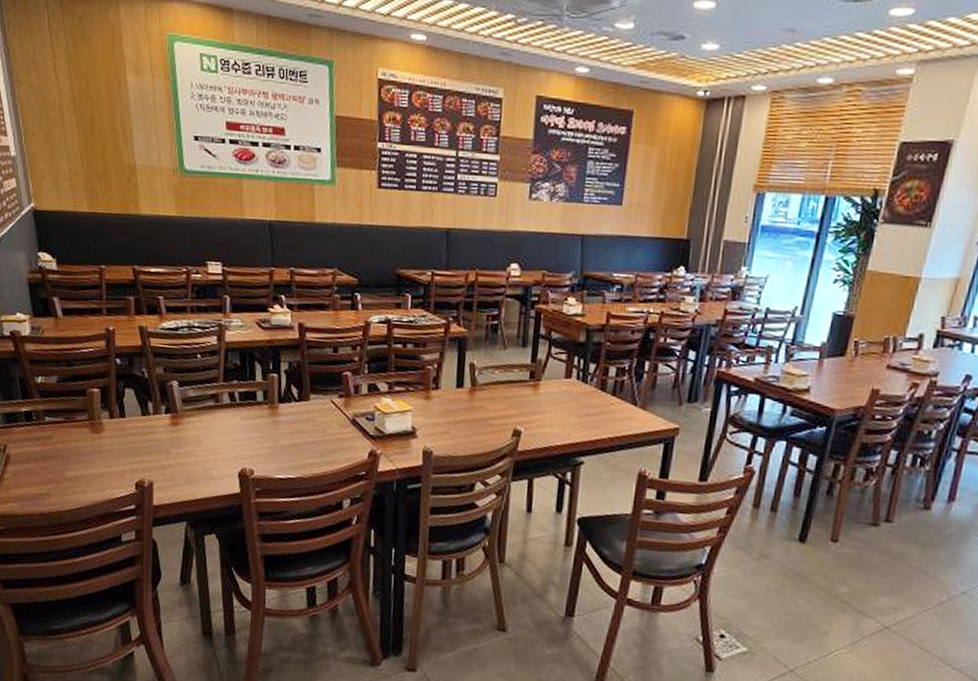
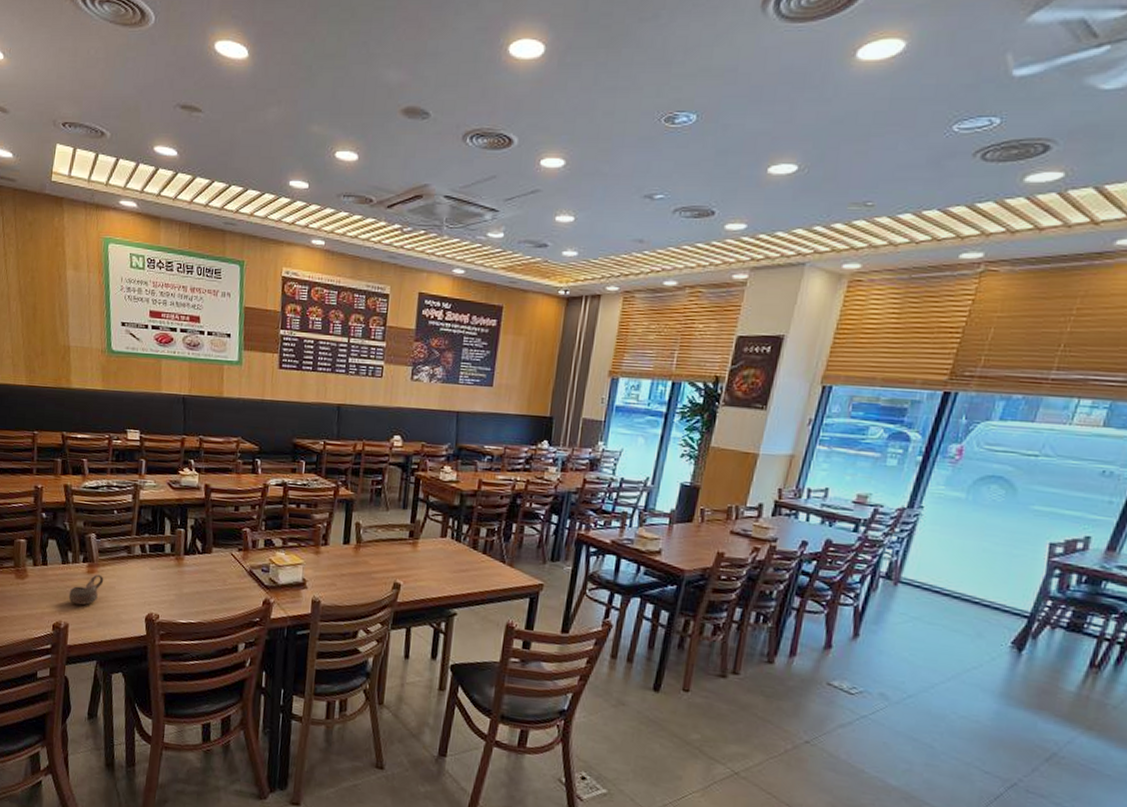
cup: none [151,426,190,461] -> present [68,574,104,605]

